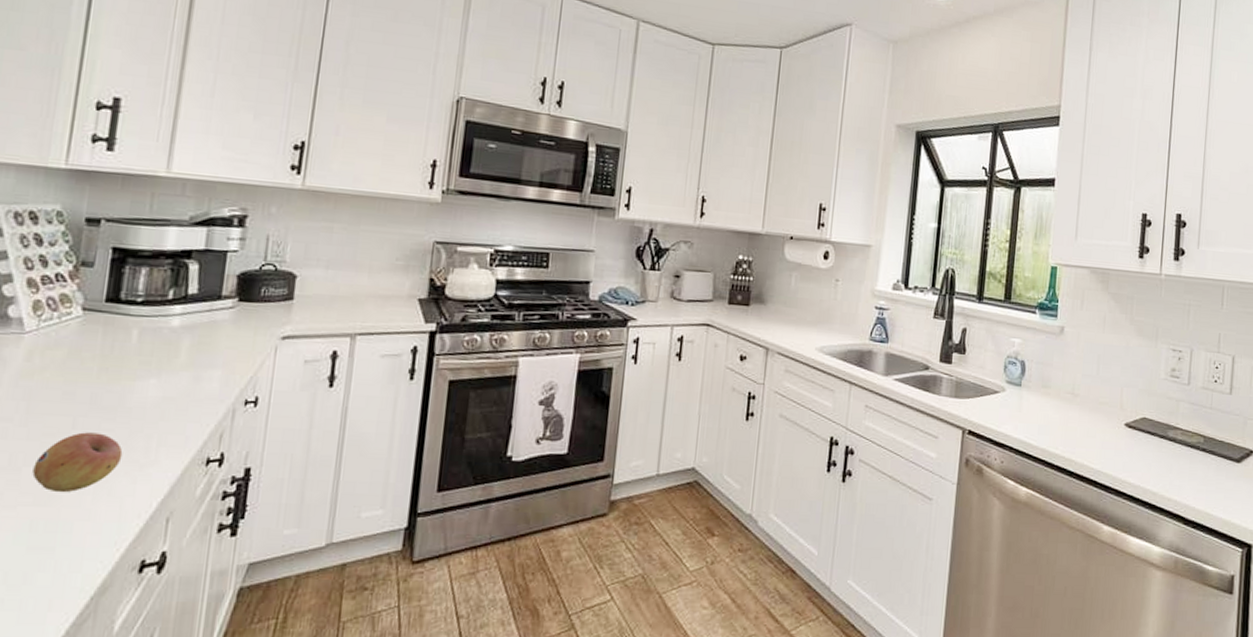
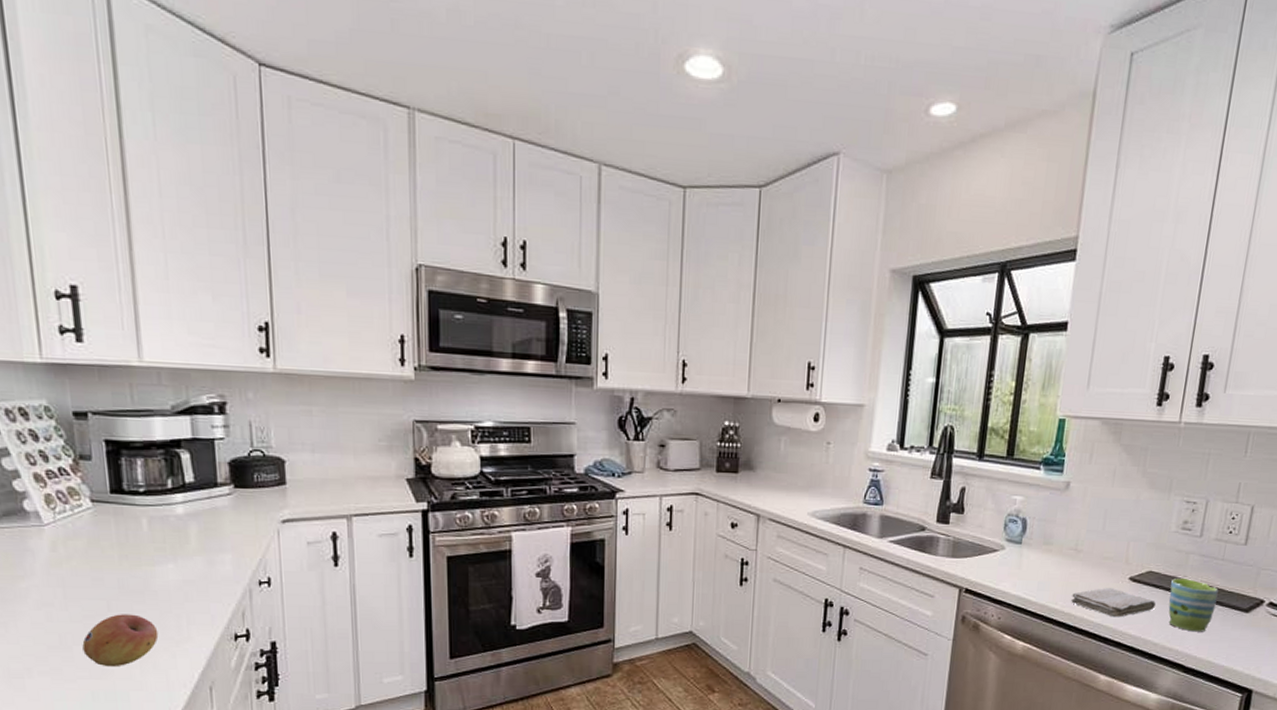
washcloth: none [1071,433,1152,465] -> present [1071,588,1156,618]
mug: none [1164,426,1210,482] -> present [1168,578,1219,632]

